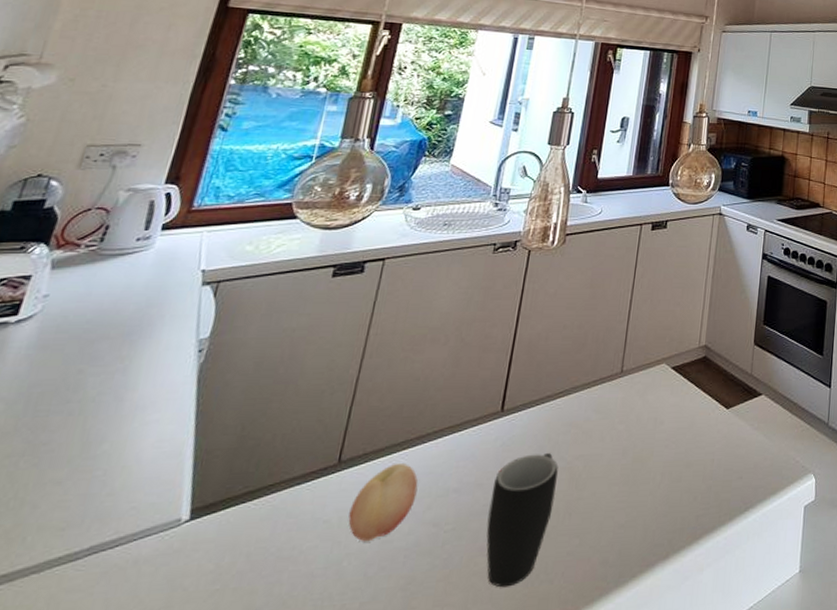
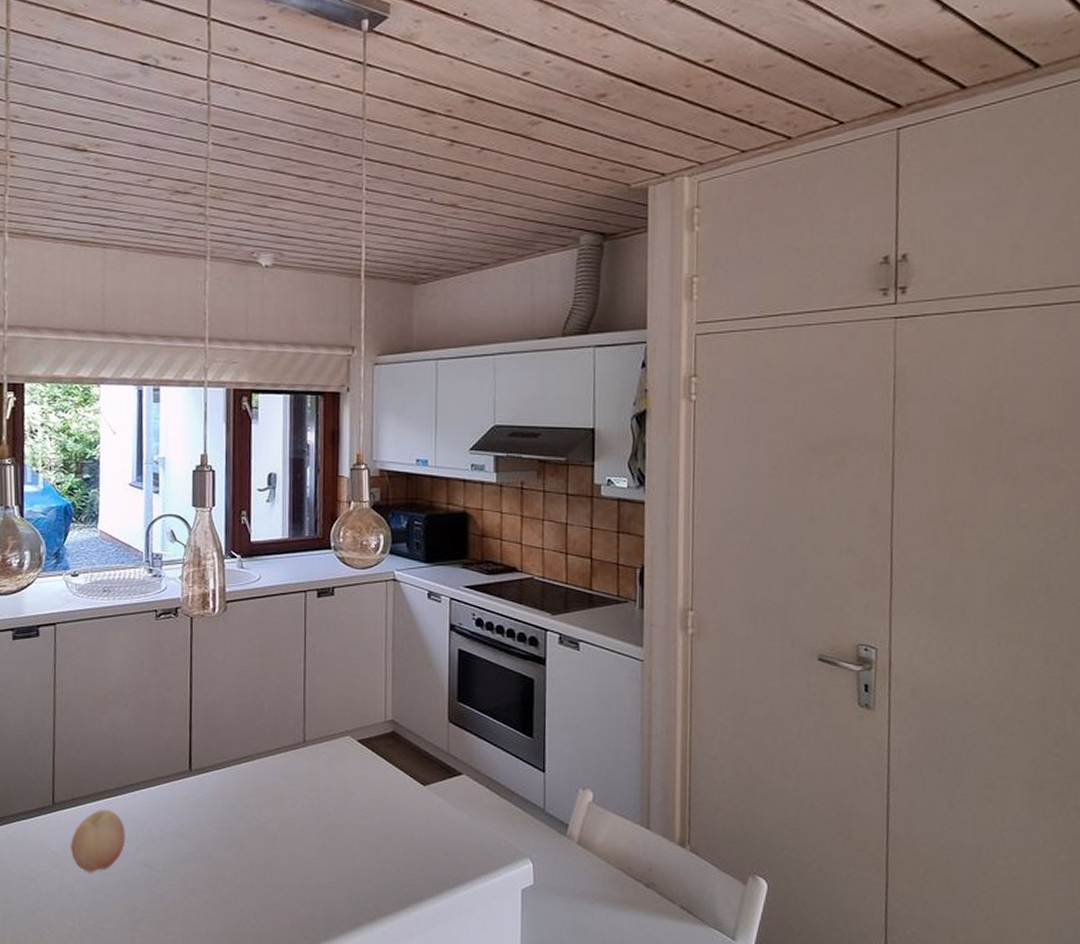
mug: present [486,453,558,588] -> none [193,812,253,926]

